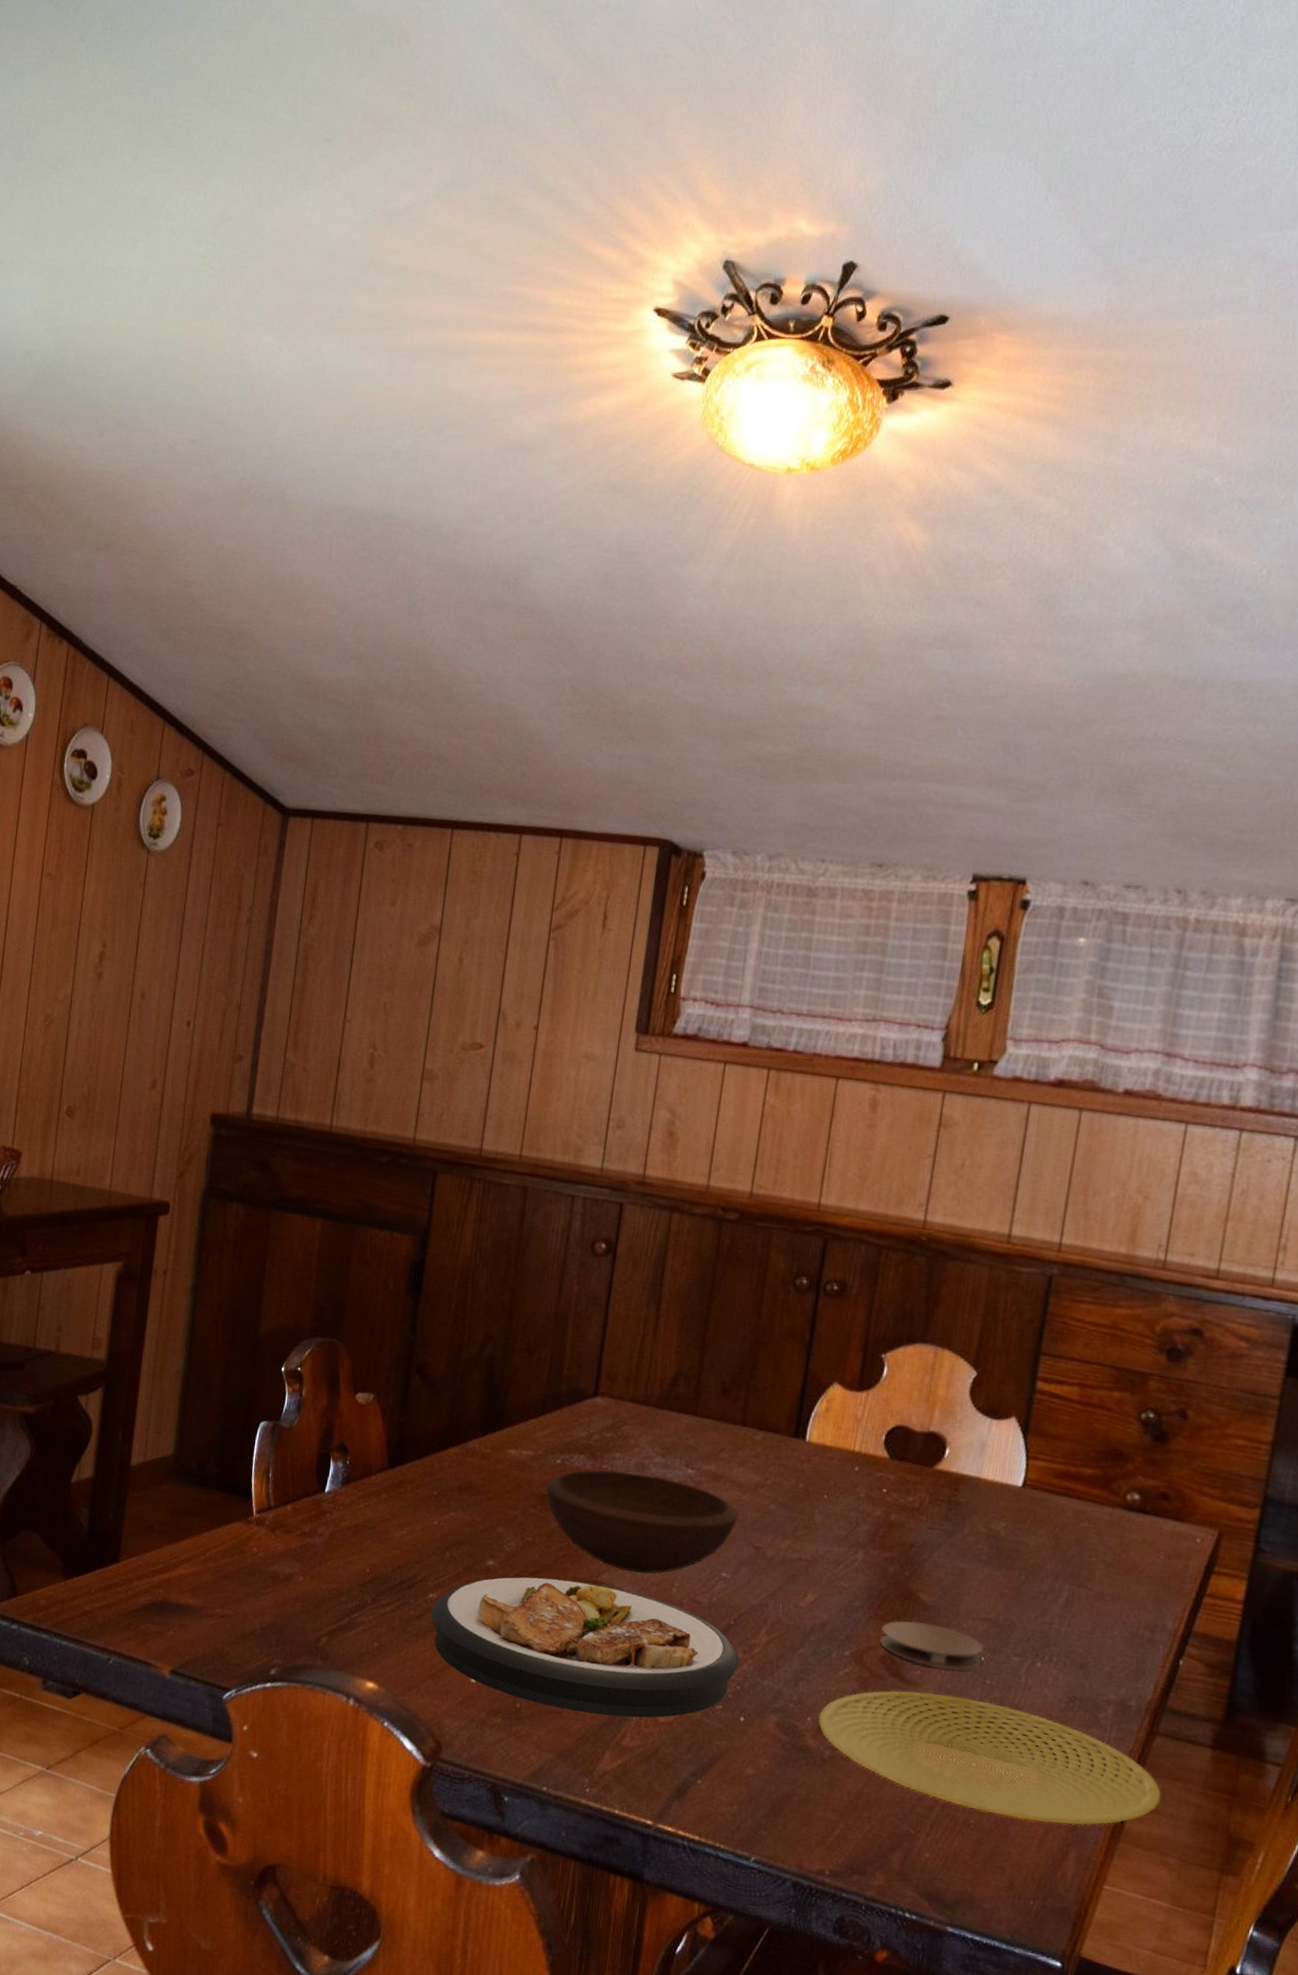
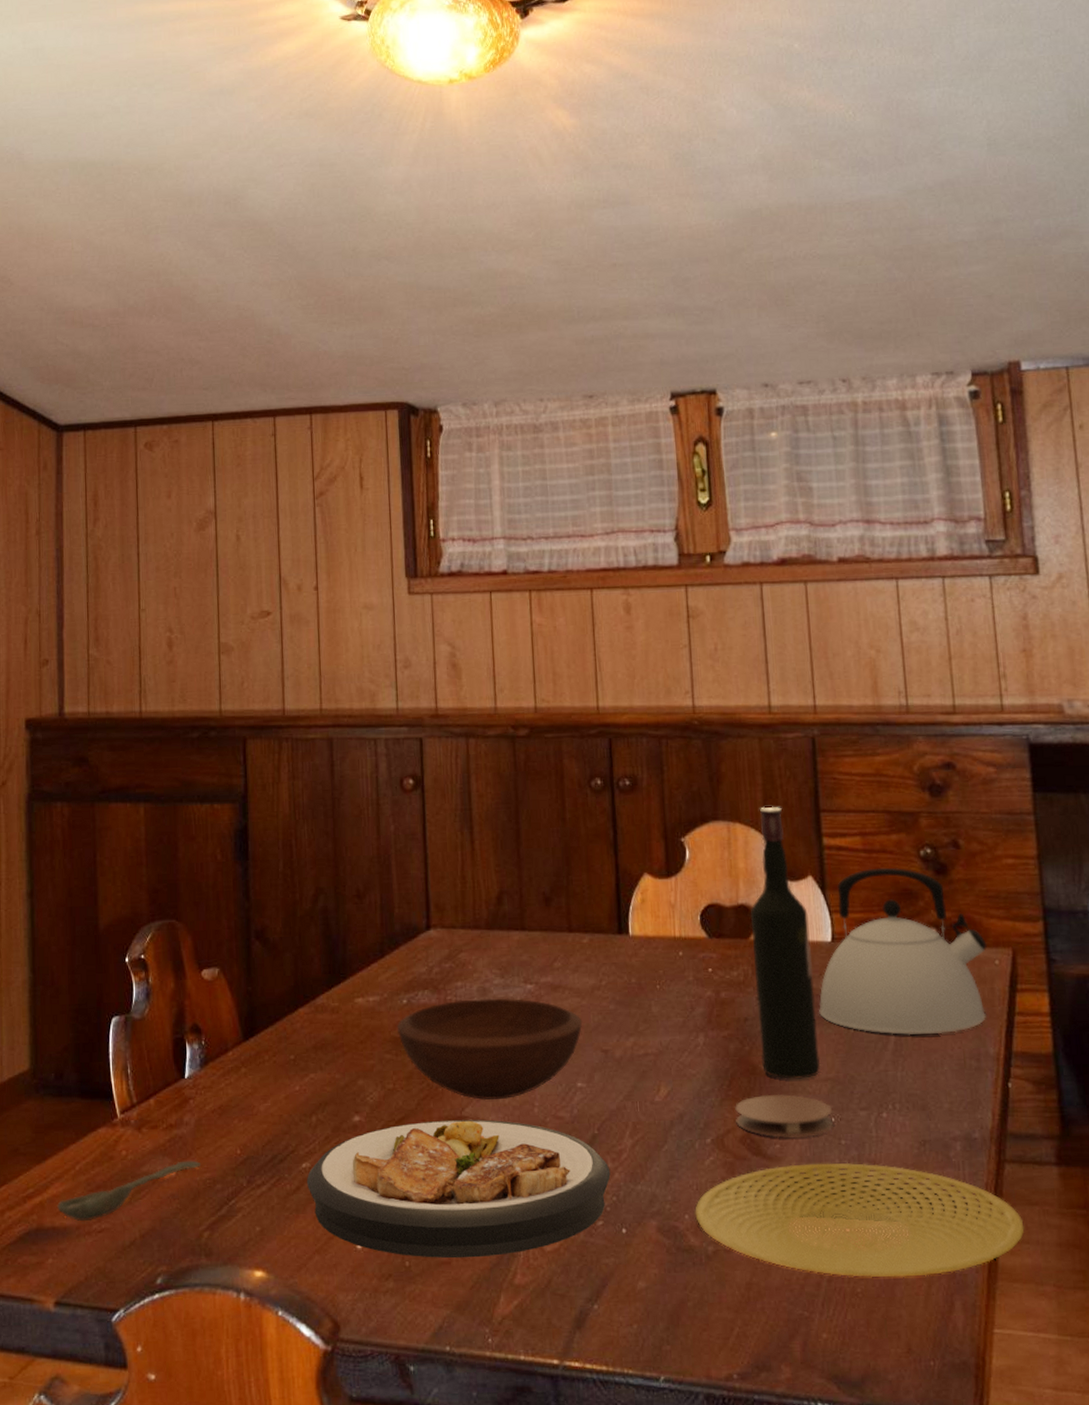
spoon: none [184,1568,330,1605] -> present [57,1160,202,1221]
wine bottle: none [919,1338,1003,1614] -> present [750,806,821,1080]
kettle: none [992,1421,1192,1601] -> present [819,867,987,1036]

